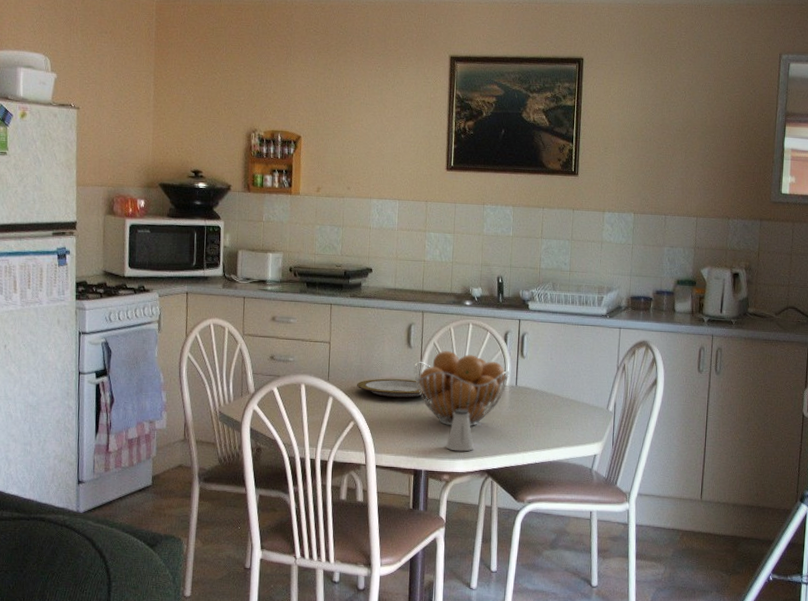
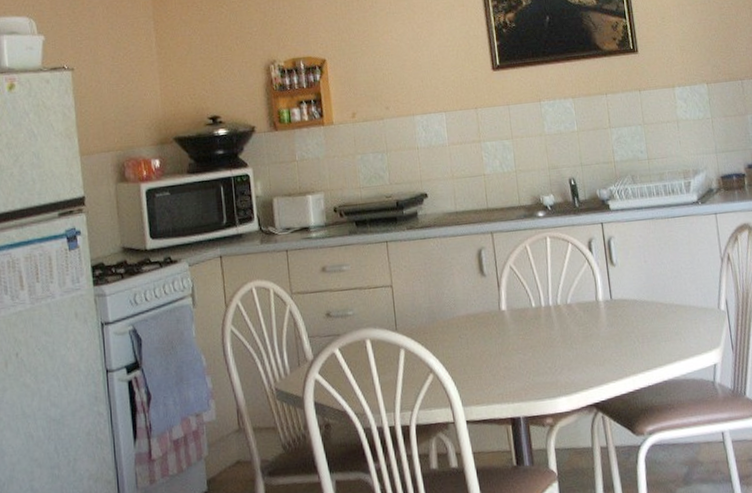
plate: present [357,378,423,398] -> none [430,312,507,339]
fruit basket: present [413,350,510,426] -> none [491,272,602,359]
saltshaker: present [446,409,474,452] -> none [543,337,575,388]

